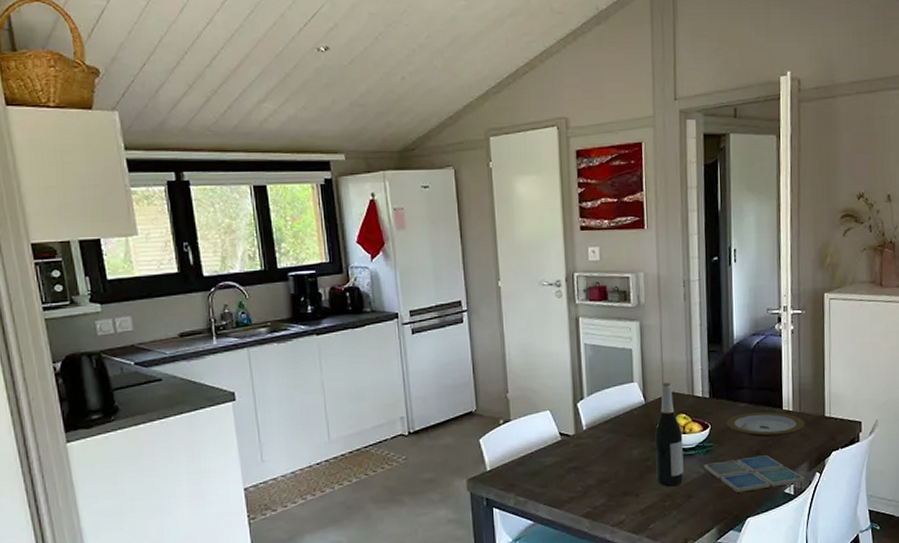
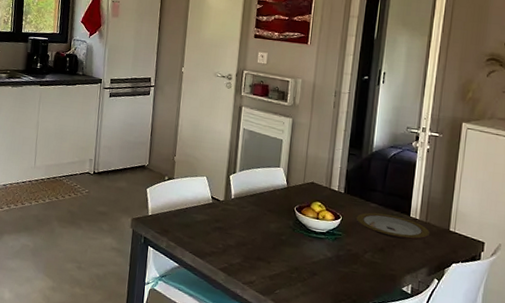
wine bottle: present [655,382,684,487] -> none [288,172,316,263]
drink coaster: present [703,455,805,493] -> none [330,249,424,285]

